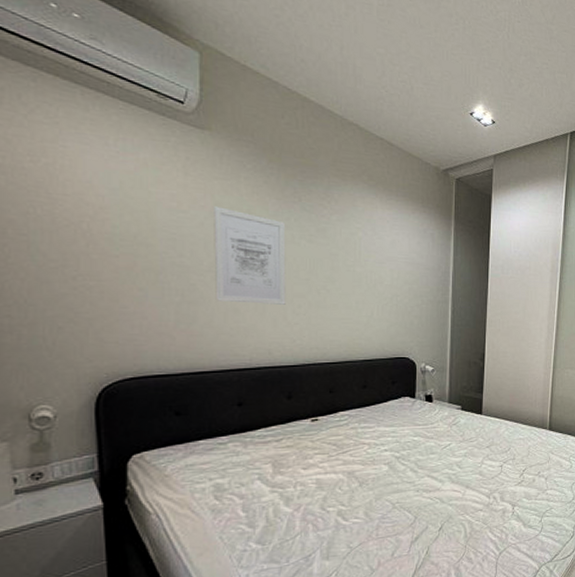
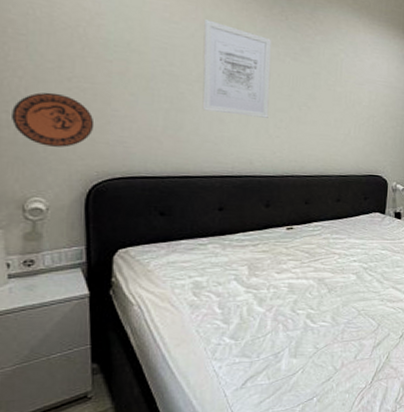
decorative plate: none [15,293,102,350] -> present [12,92,95,148]

